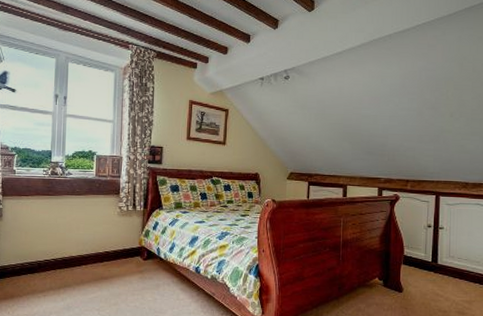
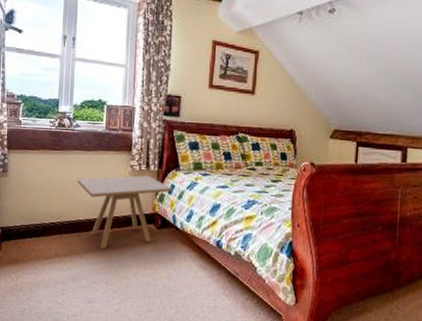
side table: none [70,214,156,281] -> present [77,175,172,250]

